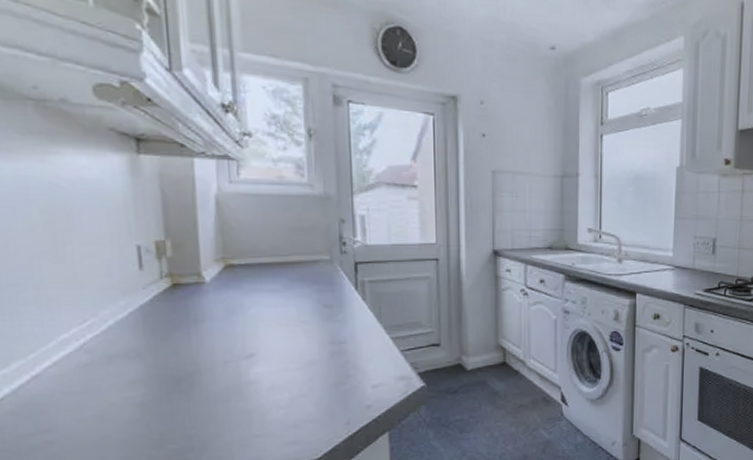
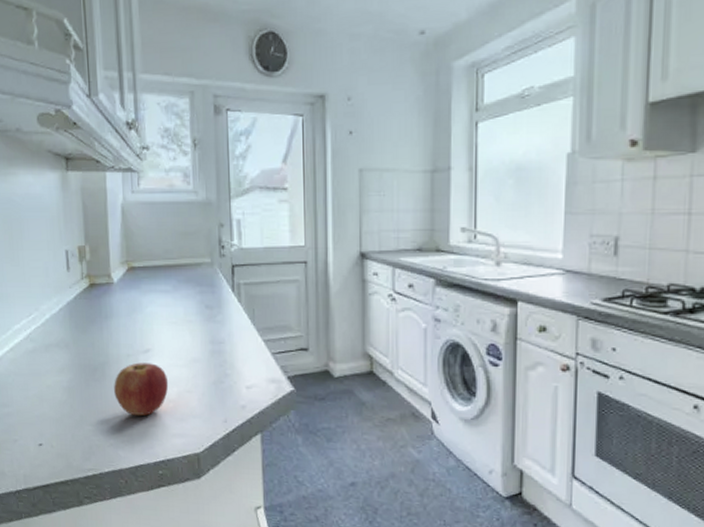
apple: none [206,369,279,428] -> present [114,362,169,416]

